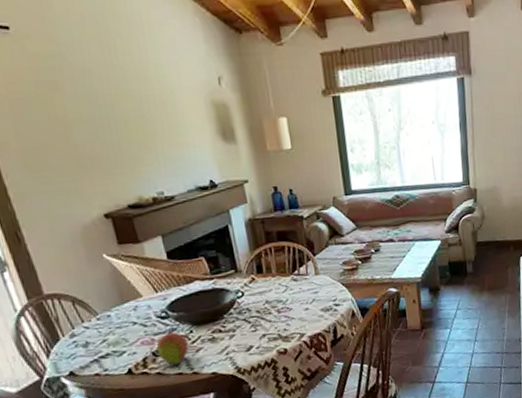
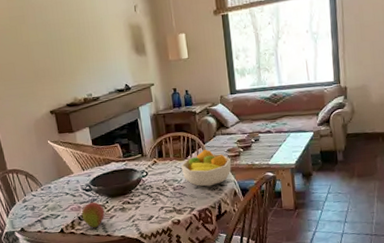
fruit bowl: none [286,262,348,308] -> present [181,149,231,187]

